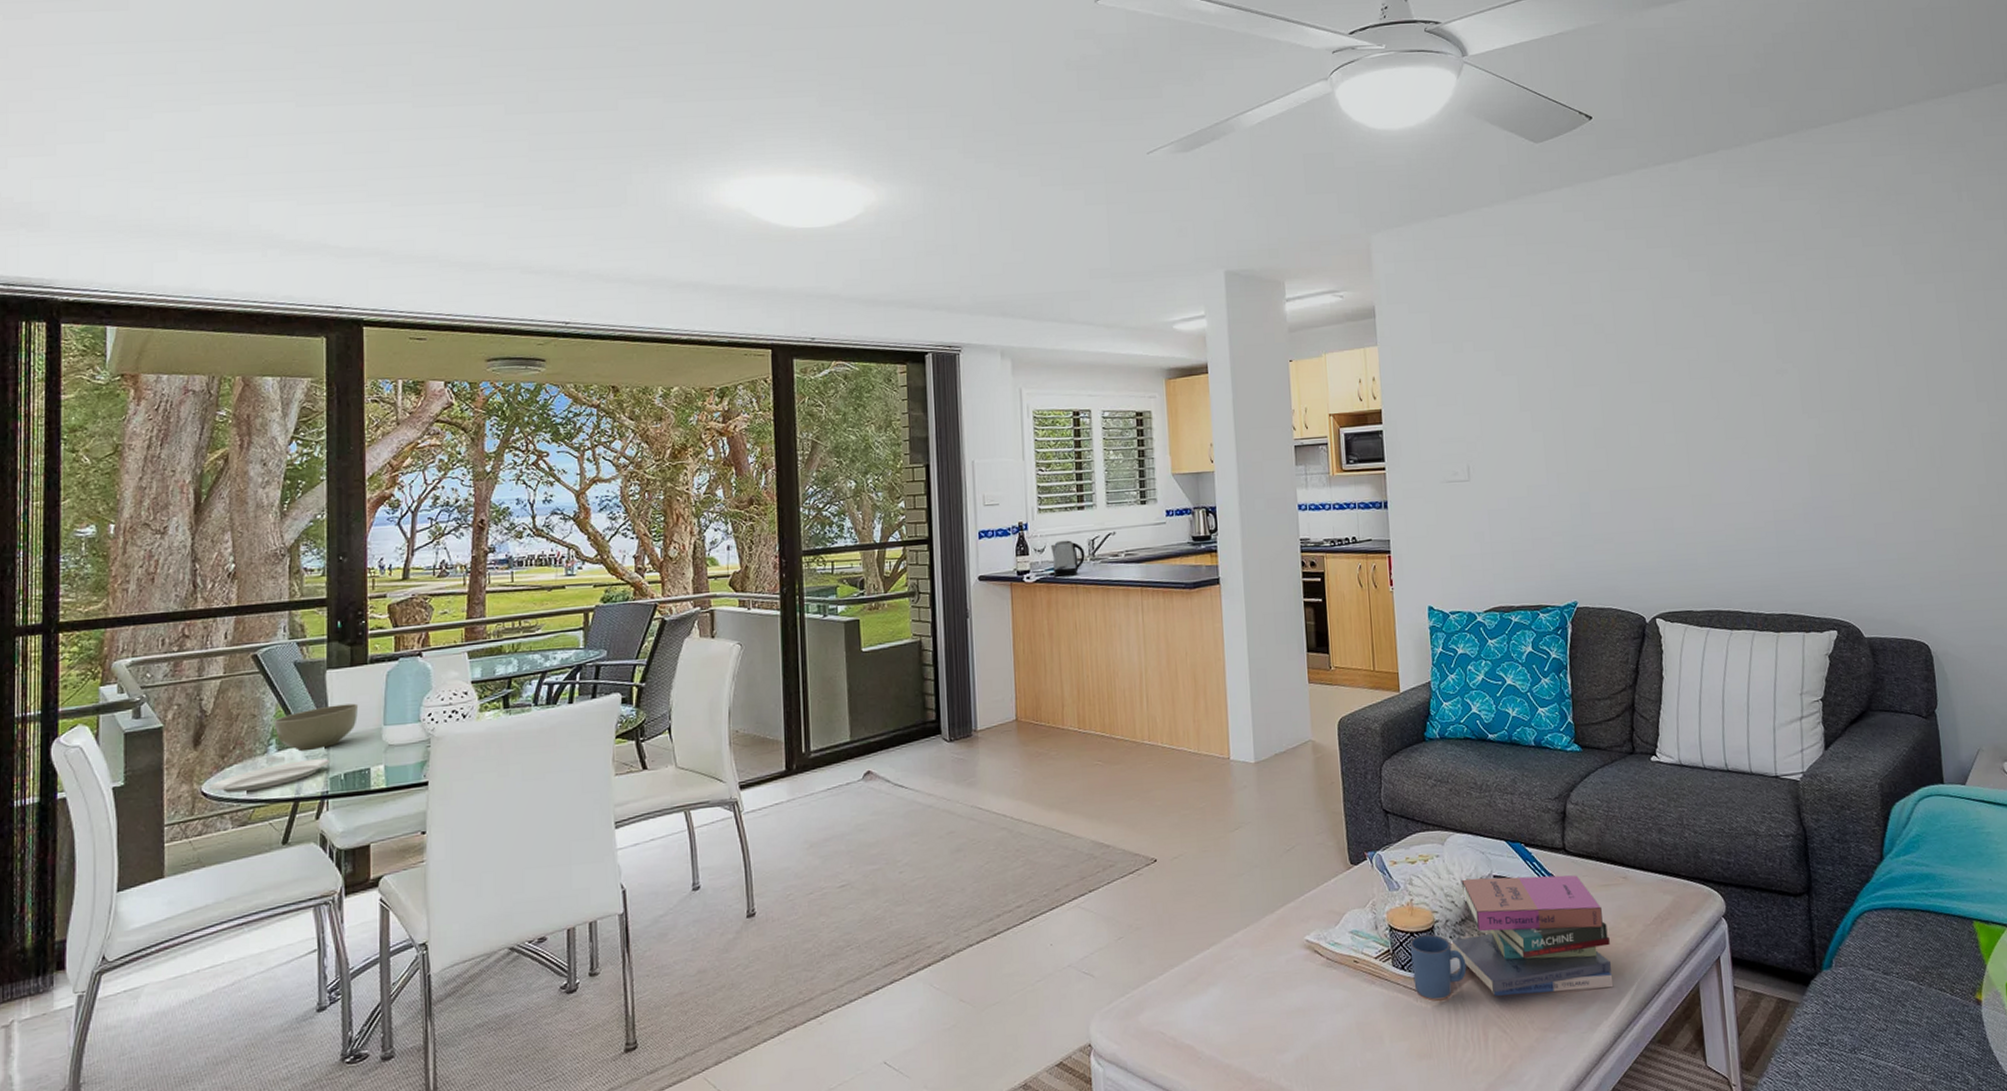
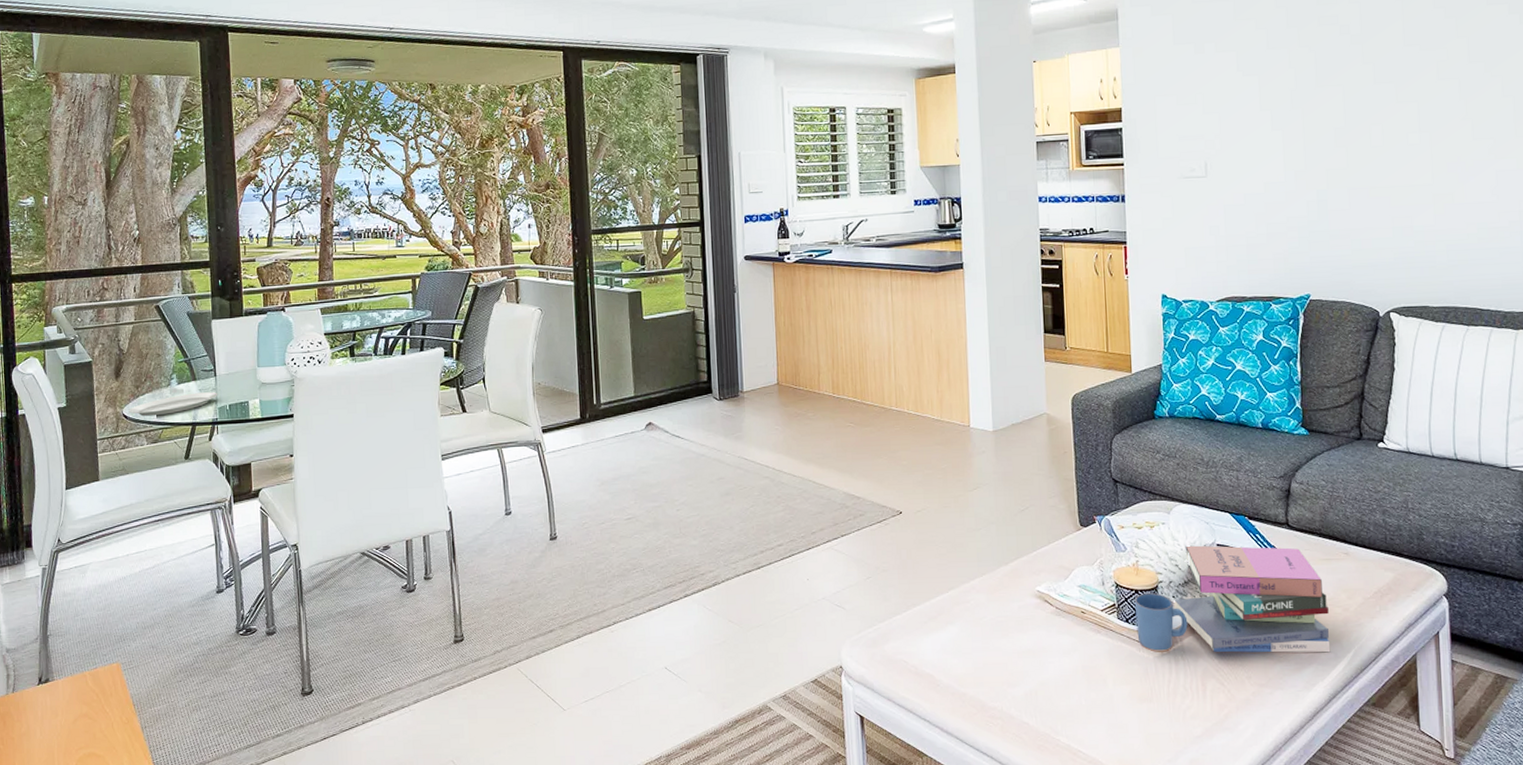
bowl: present [274,703,359,752] -> none [174,348,238,386]
kettle: present [1051,540,1085,577] -> none [809,225,840,258]

